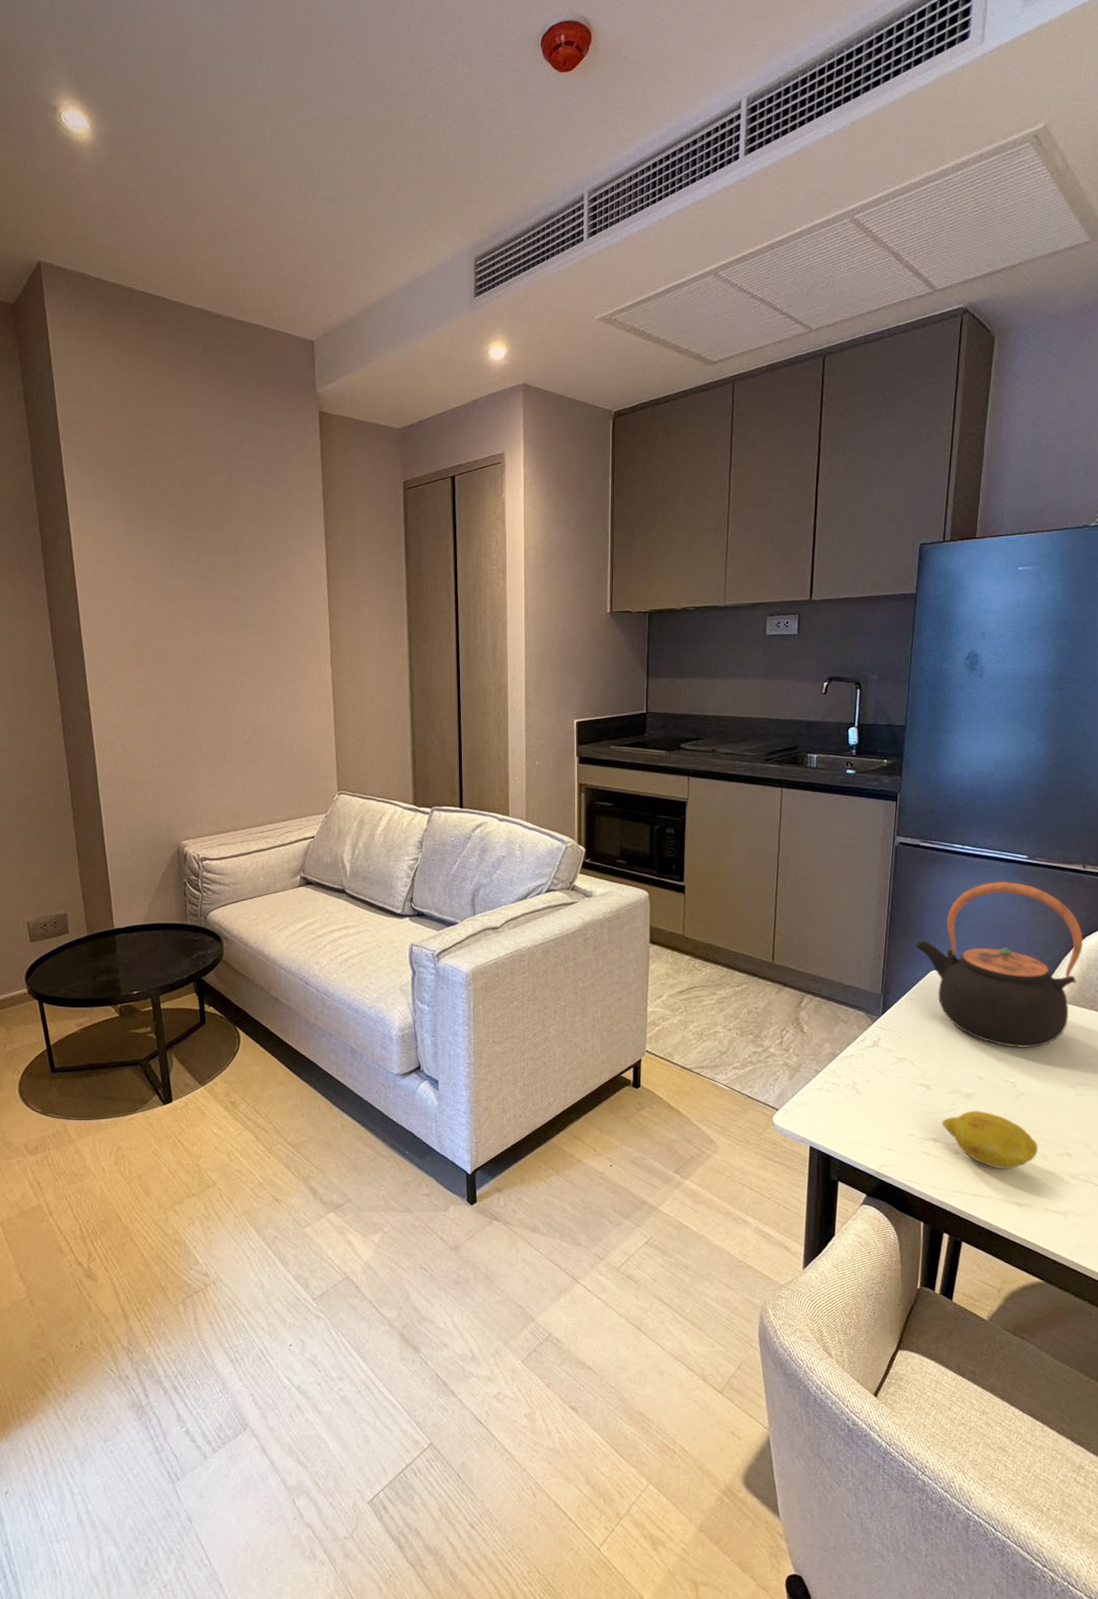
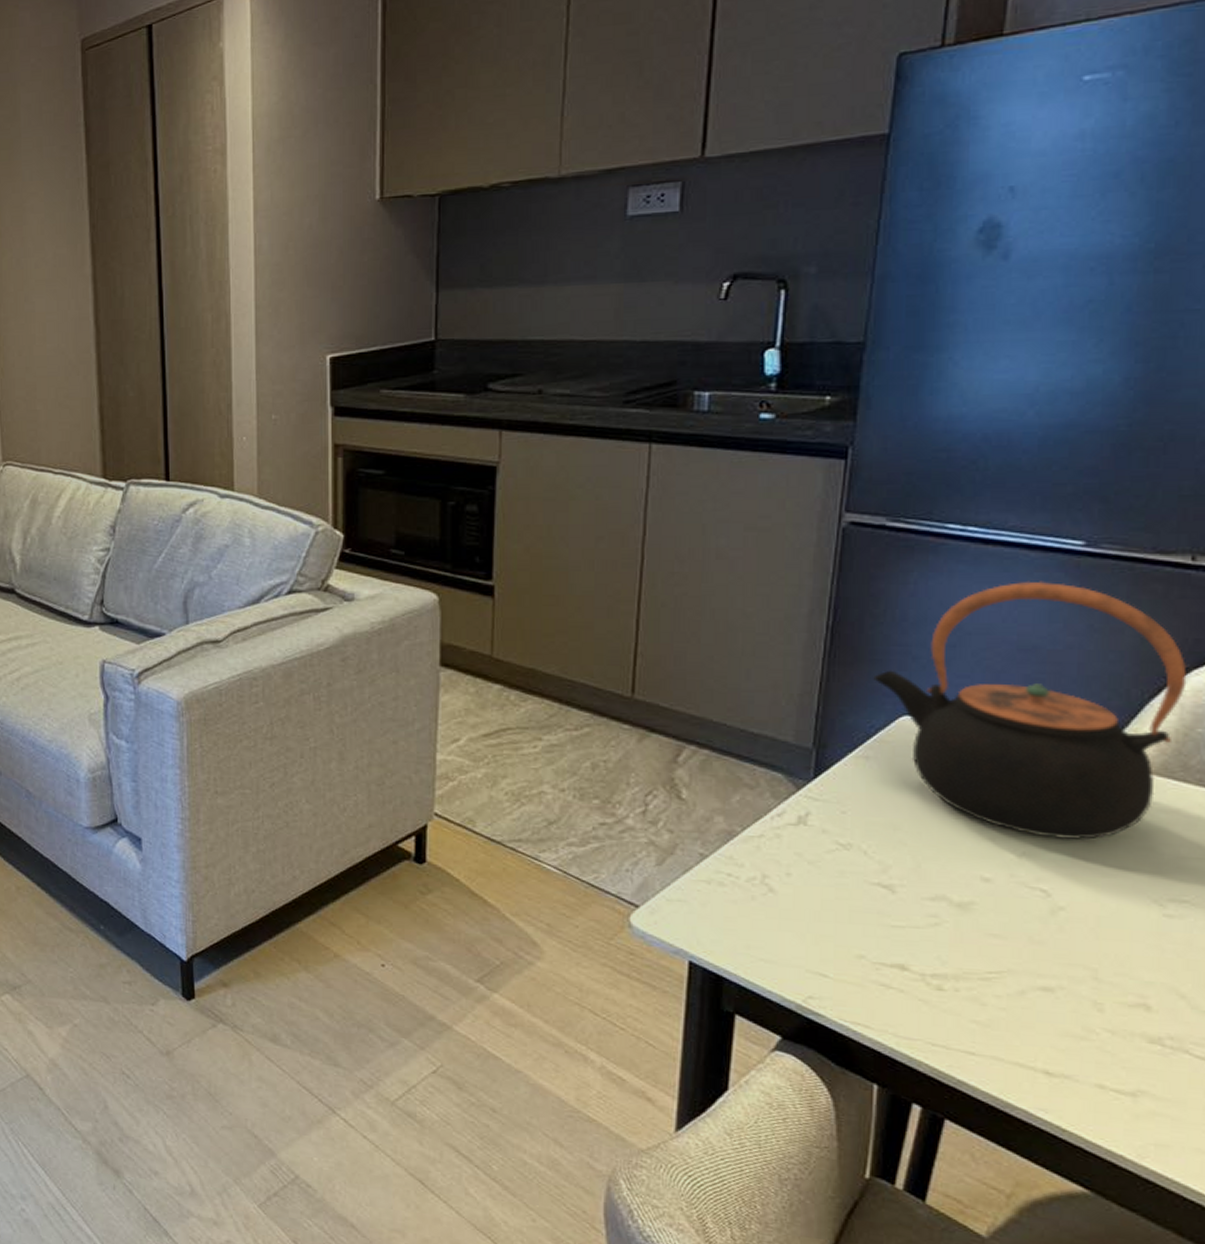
fruit: present [942,1110,1038,1169] -> none [914,927,1088,1020]

